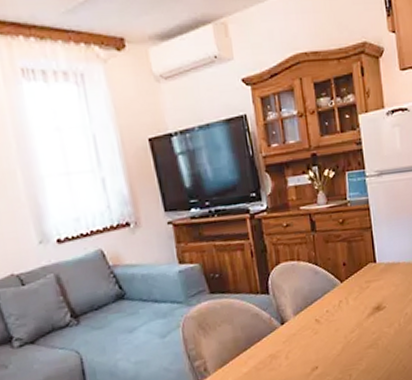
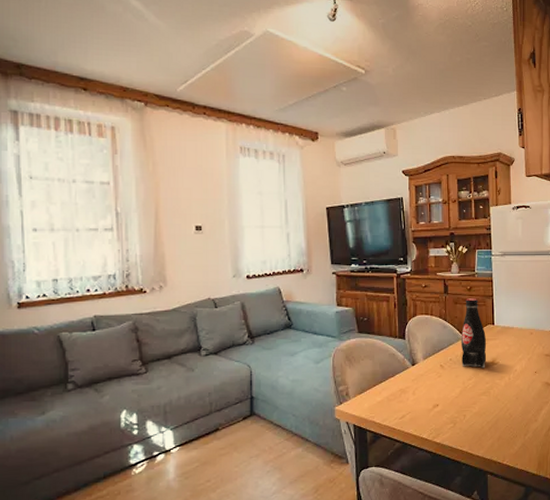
bottle: none [337,232,371,318] -> present [460,298,487,369]

